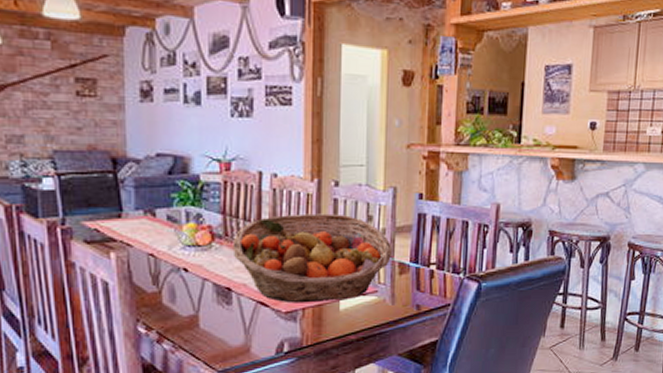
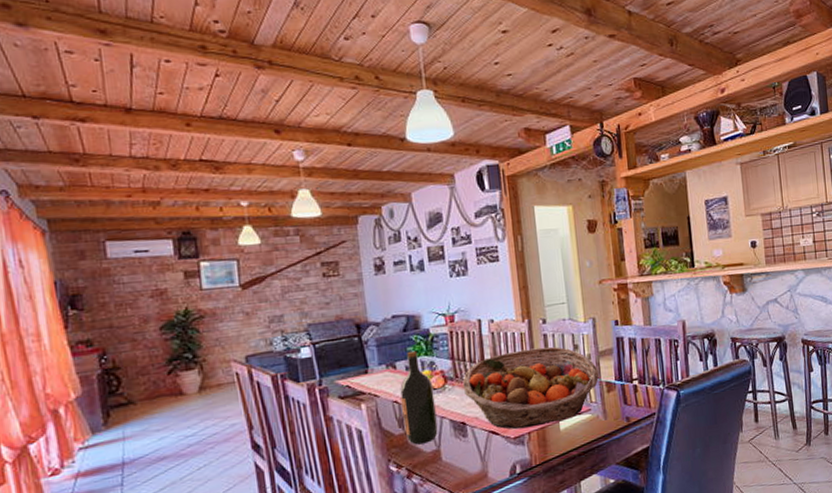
wine bottle: none [158,198,198,307] -> present [400,350,438,445]

